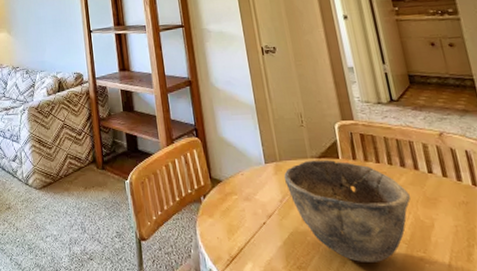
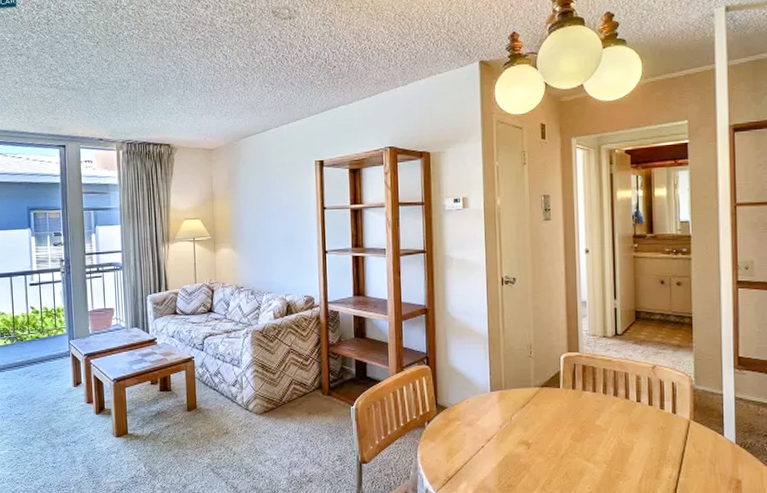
bowl: present [284,159,411,262] -> none [507,388,617,480]

